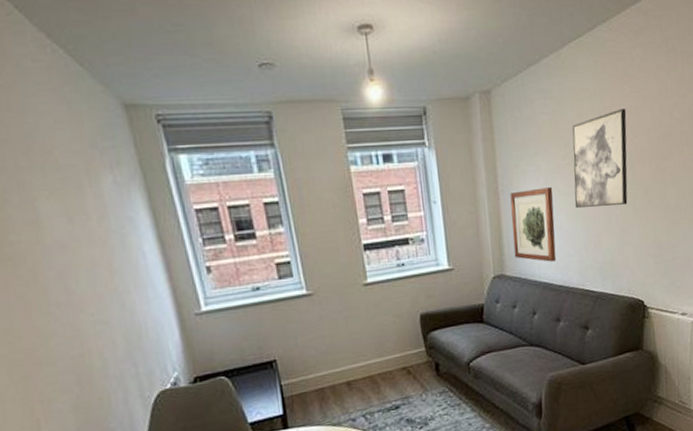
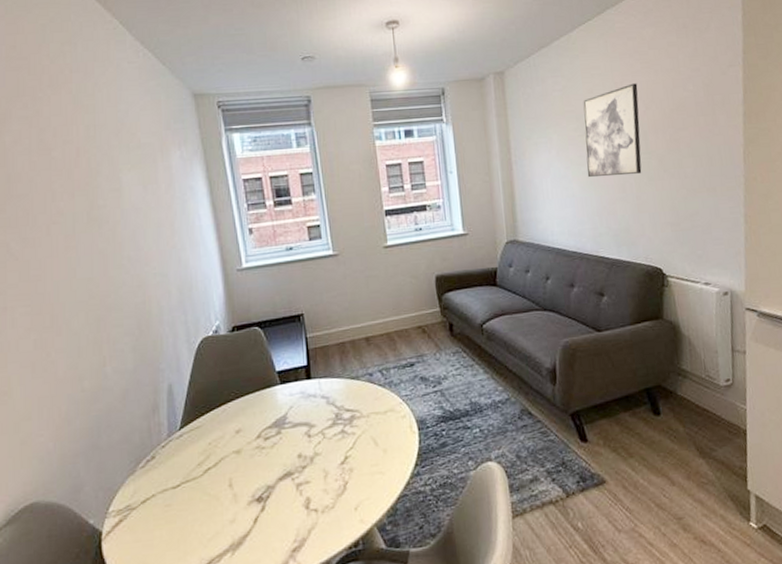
wall art: present [510,187,557,262] -> none [523,158,570,229]

